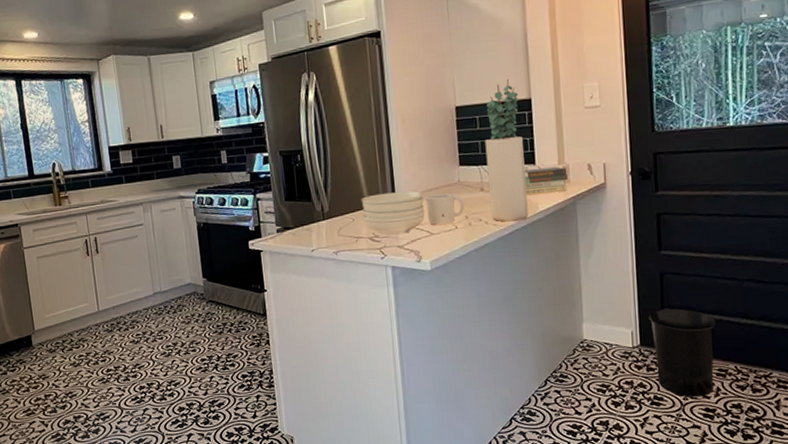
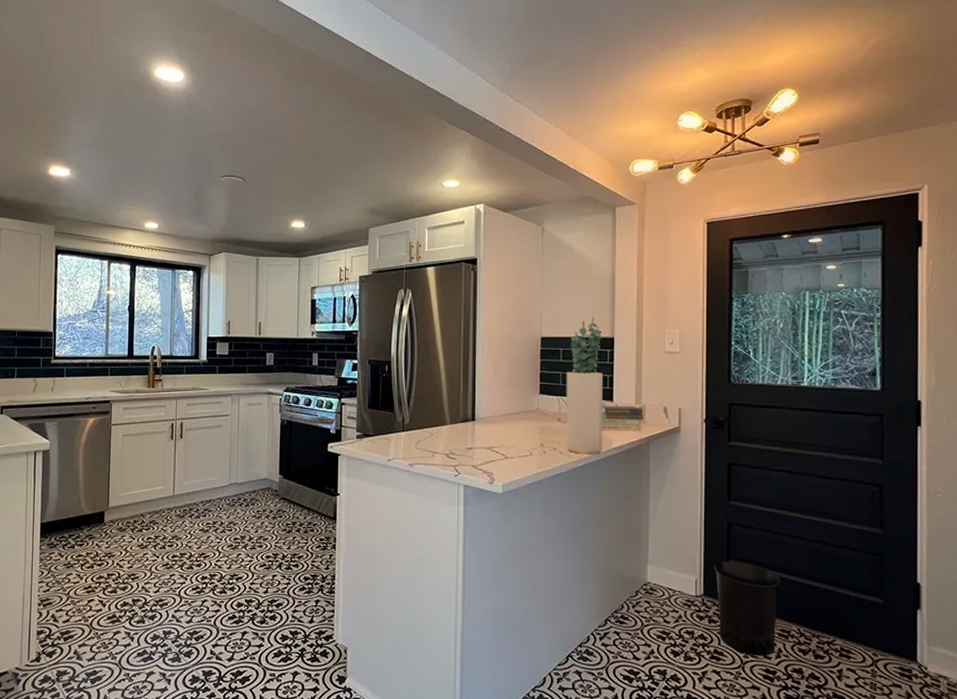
bowl: present [361,191,425,235] -> none [441,412,502,454]
mug: present [425,193,465,226] -> none [503,419,541,450]

